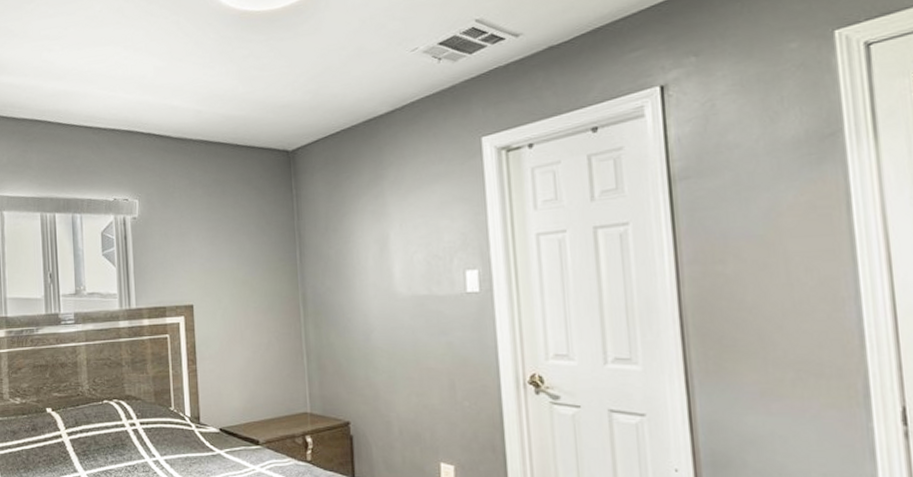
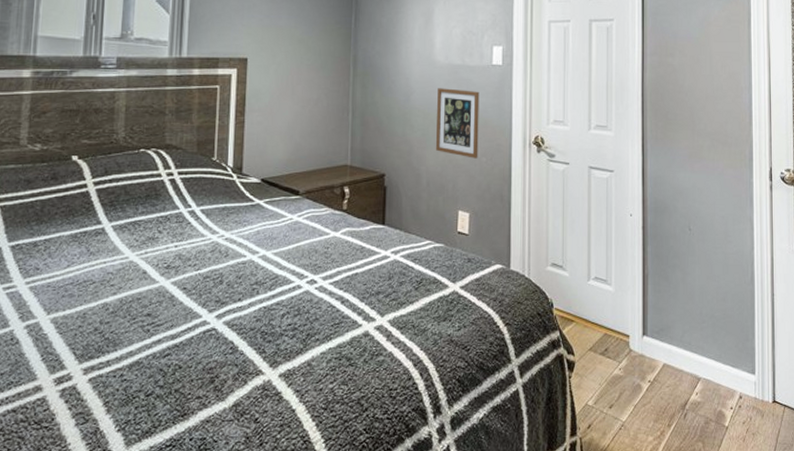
picture frame: none [402,323,459,403] -> present [436,88,480,158]

